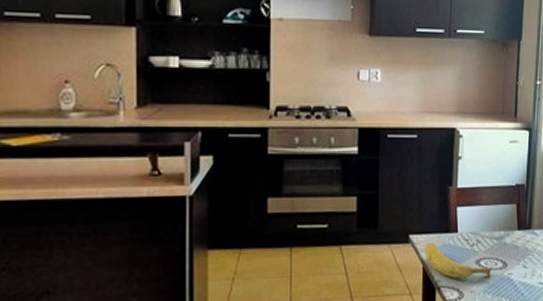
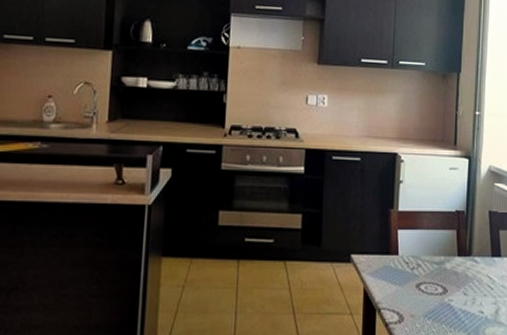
fruit: present [424,242,492,279] -> none [365,263,432,302]

